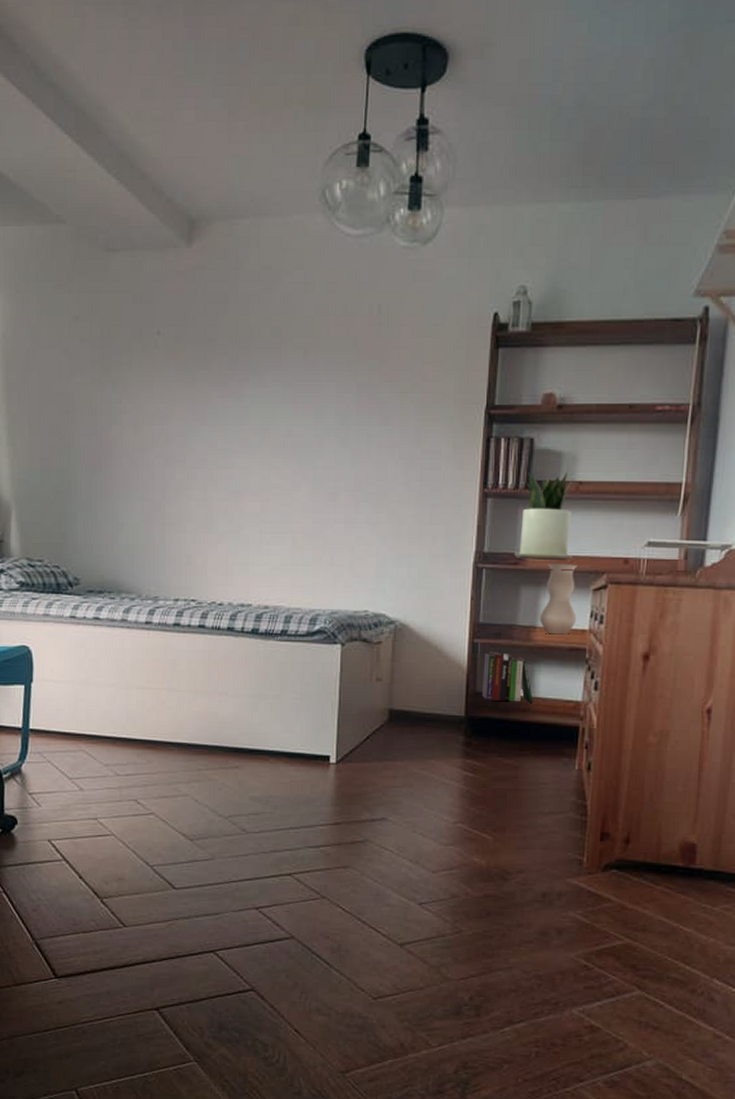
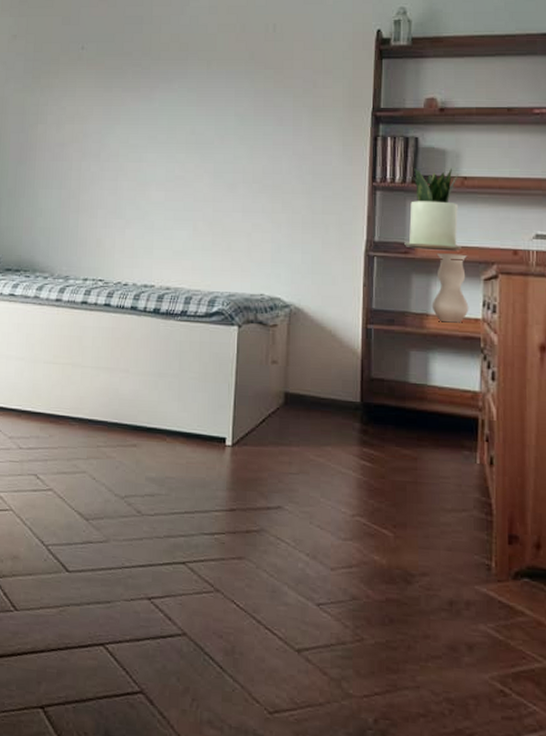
books: present [481,651,533,702] -> none [376,337,429,391]

